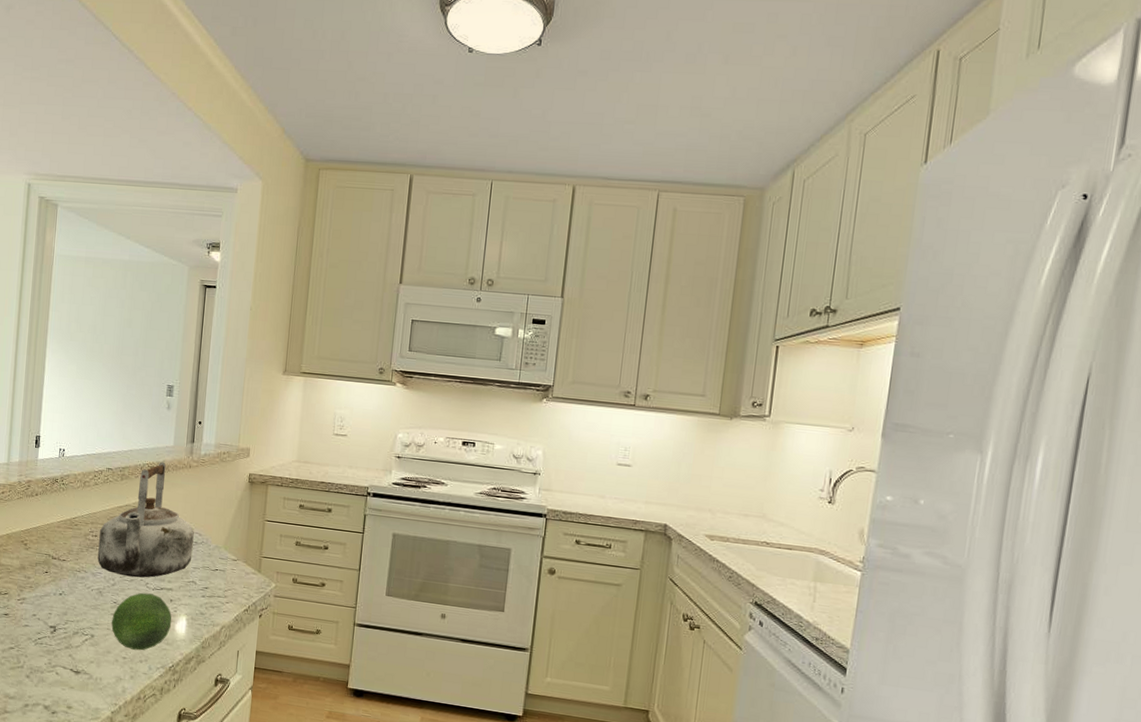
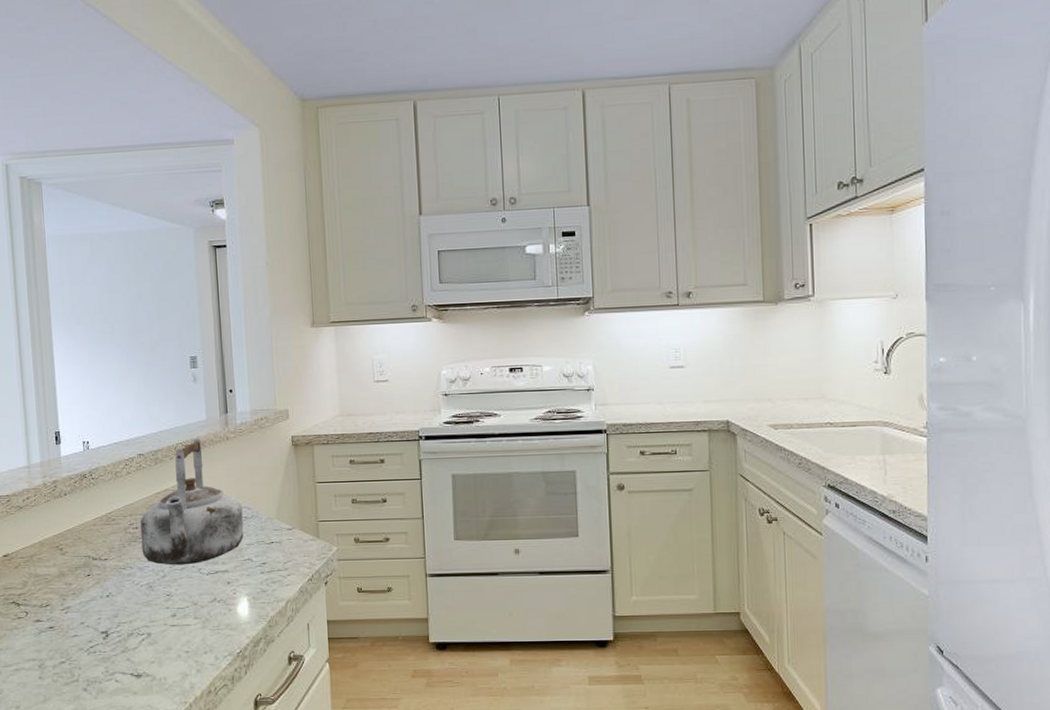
fruit: present [111,592,172,651] -> none [167,579,233,641]

